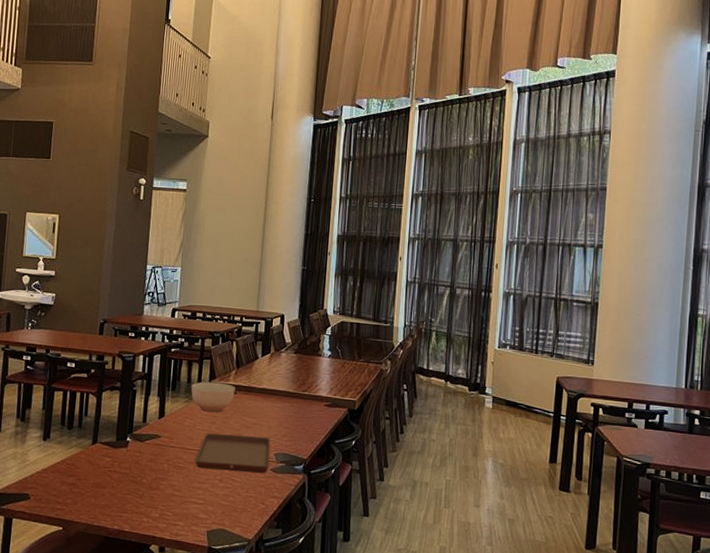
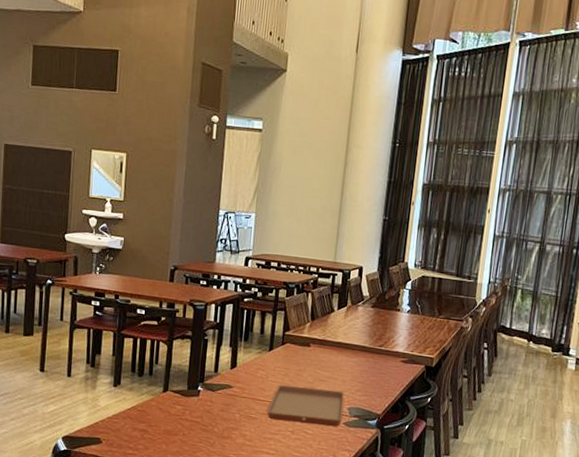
bowl: present [191,381,235,413] -> none [263,333,310,365]

